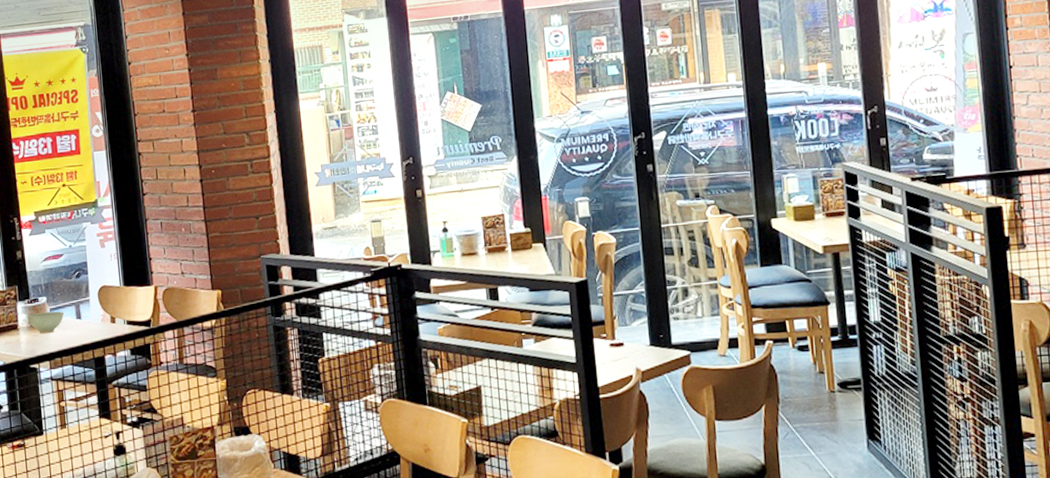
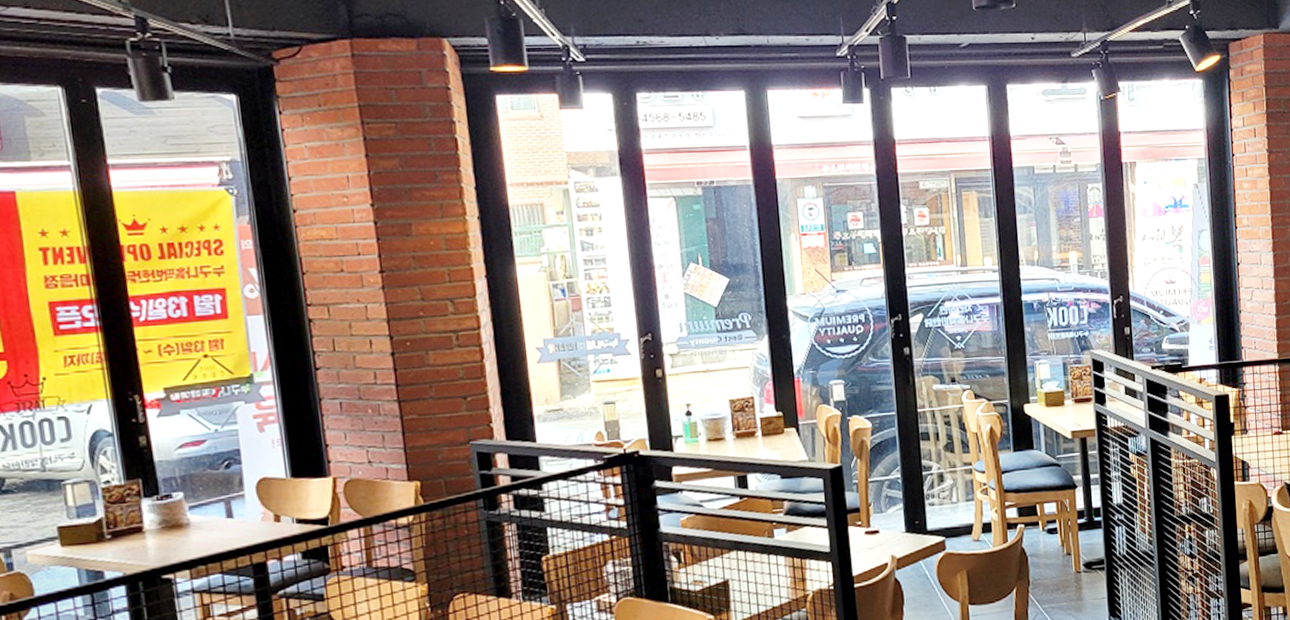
bowl: present [27,311,64,334] -> none [156,509,209,538]

